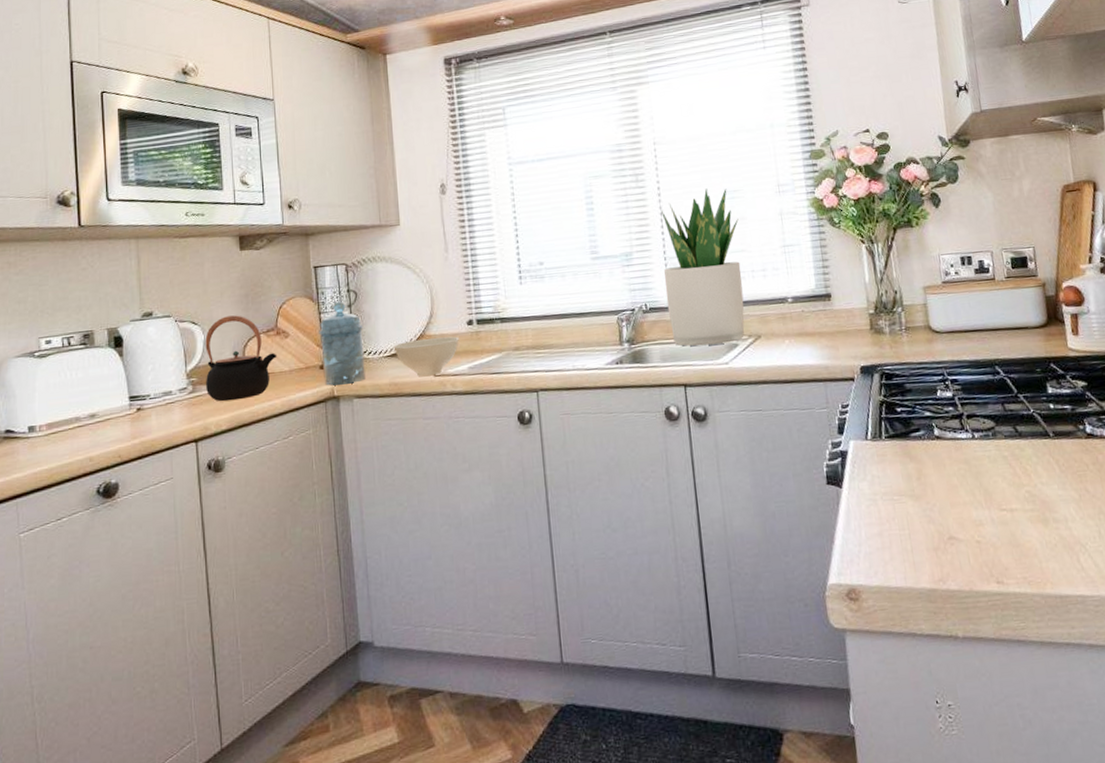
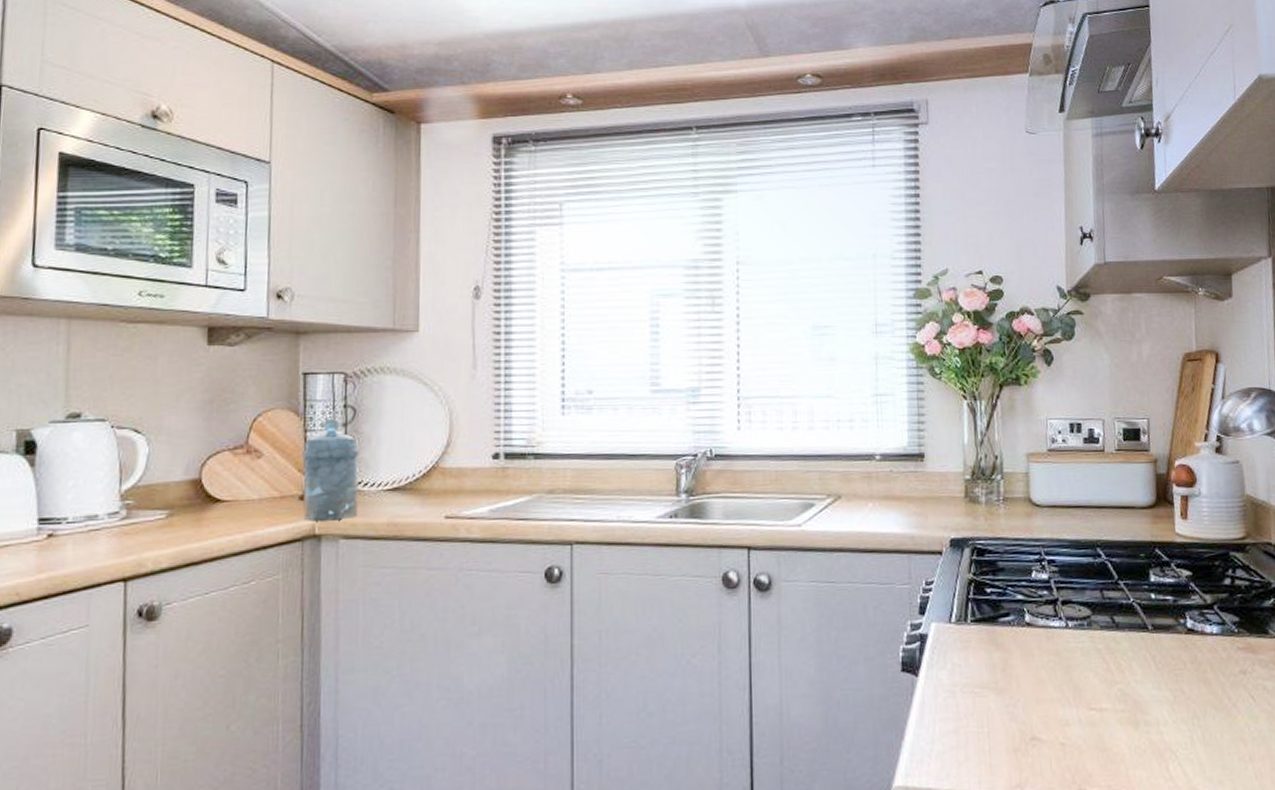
teapot: present [205,315,278,402] -> none [145,425,245,533]
bowl: present [393,336,459,377] -> none [397,470,481,518]
planter: present [660,188,745,346] -> none [735,321,827,503]

